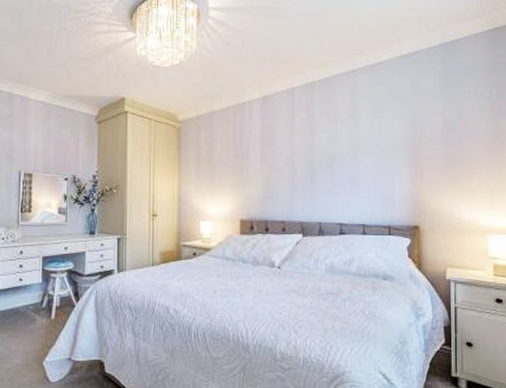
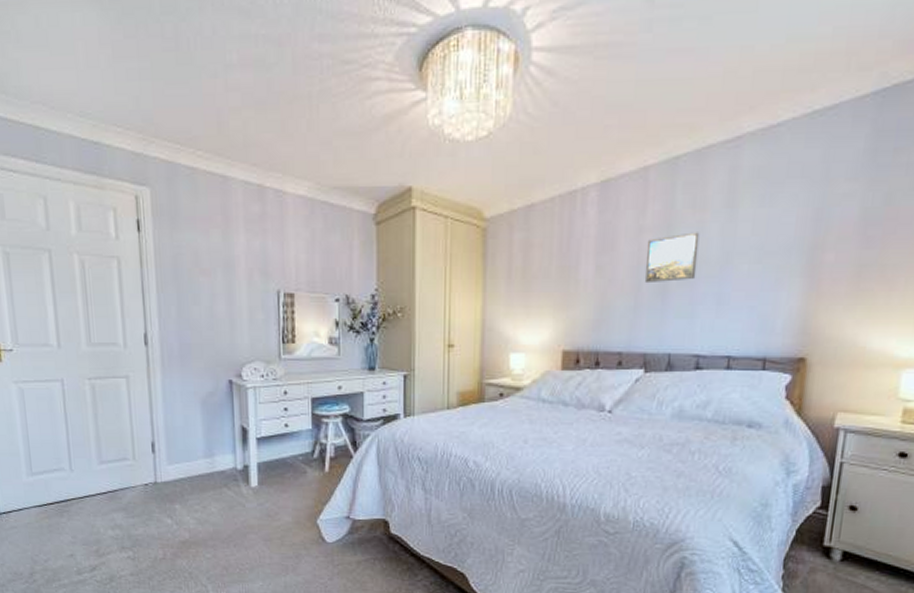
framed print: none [297,134,334,170] -> present [644,232,700,284]

